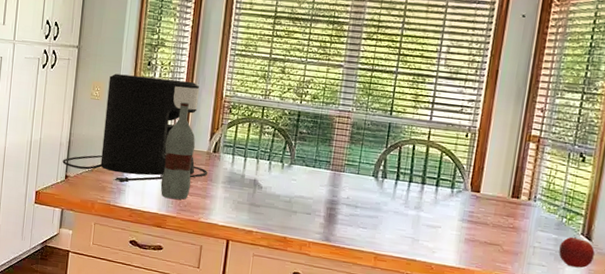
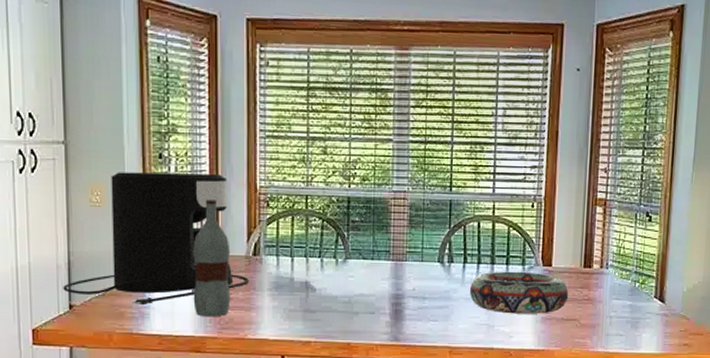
decorative bowl: none [398,191,495,236] -> present [469,271,569,314]
fruit: present [559,236,595,268] -> none [635,301,669,333]

